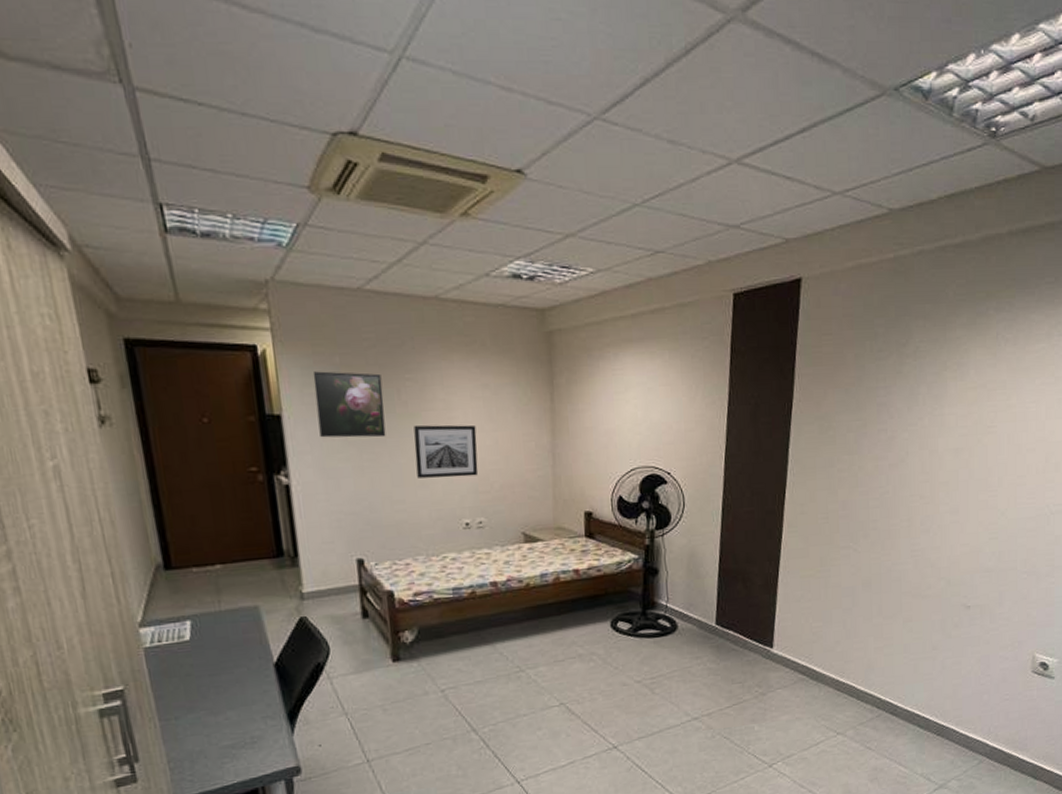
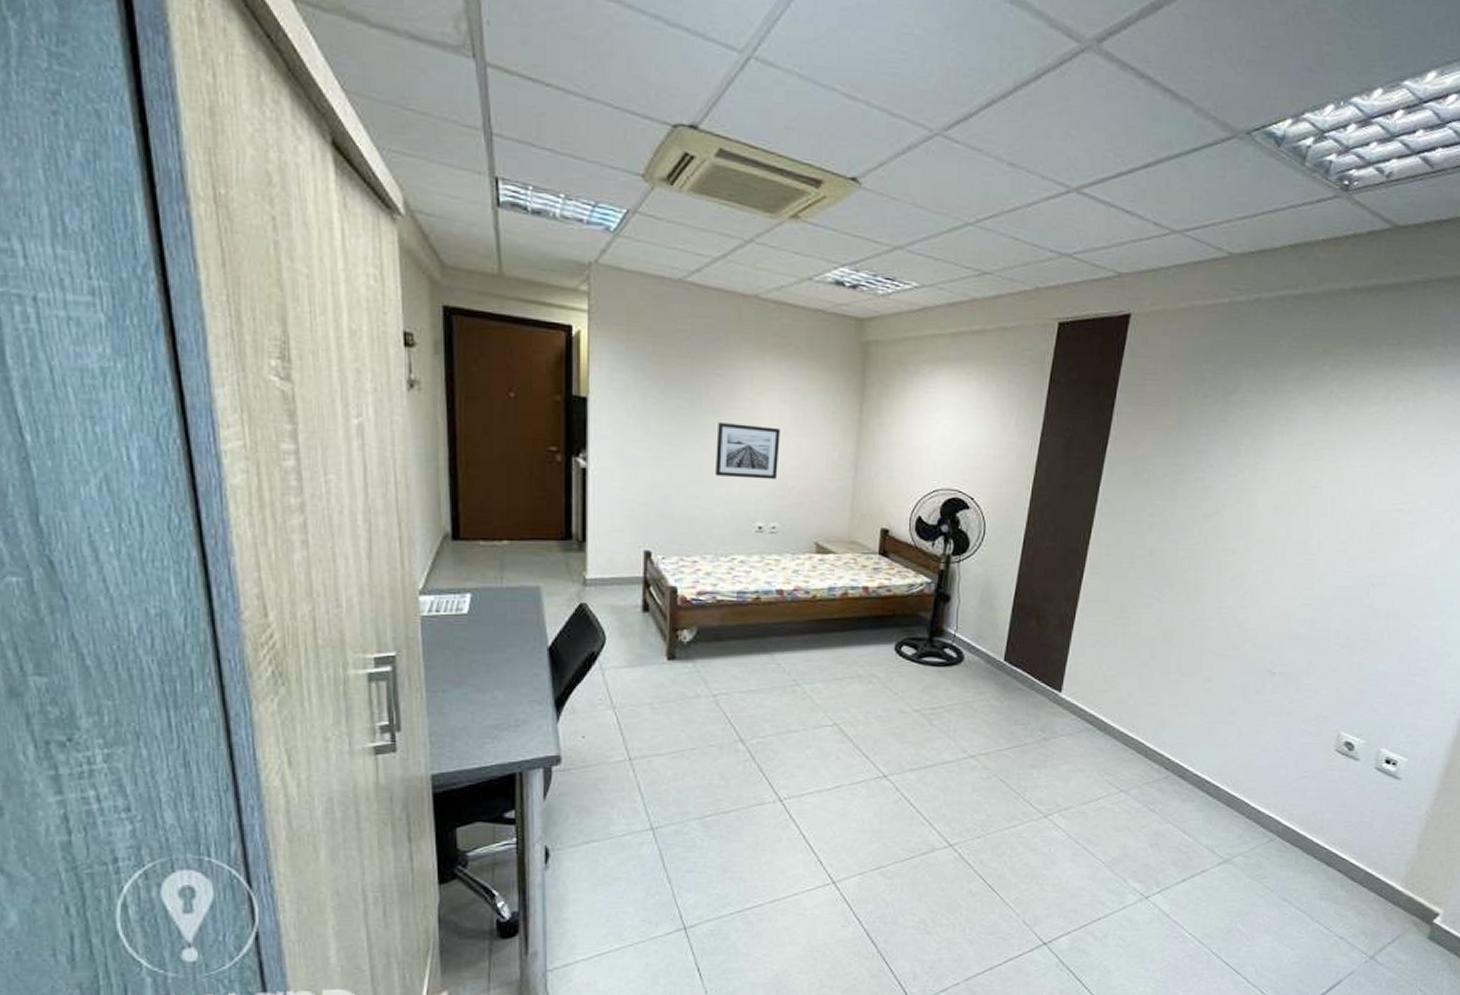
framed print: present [313,371,386,438] -> none [623,357,692,431]

